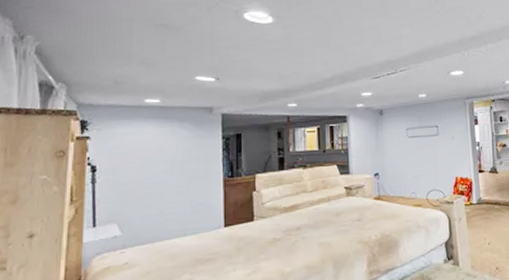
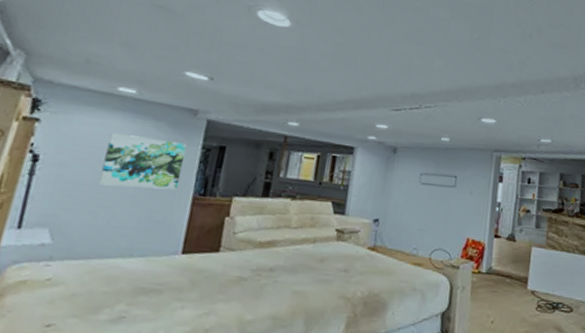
wall art: none [147,136,210,182] -> present [98,133,186,191]

